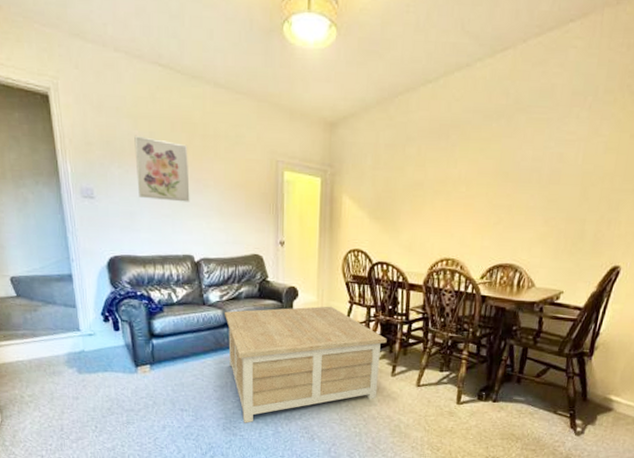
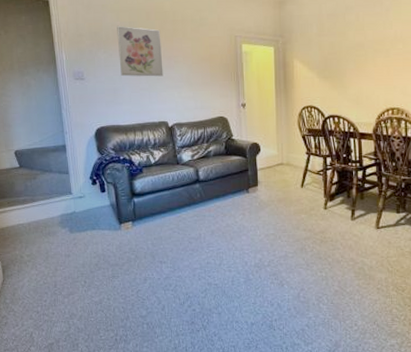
coffee table: present [225,306,387,423] -> none [196,158,344,272]

